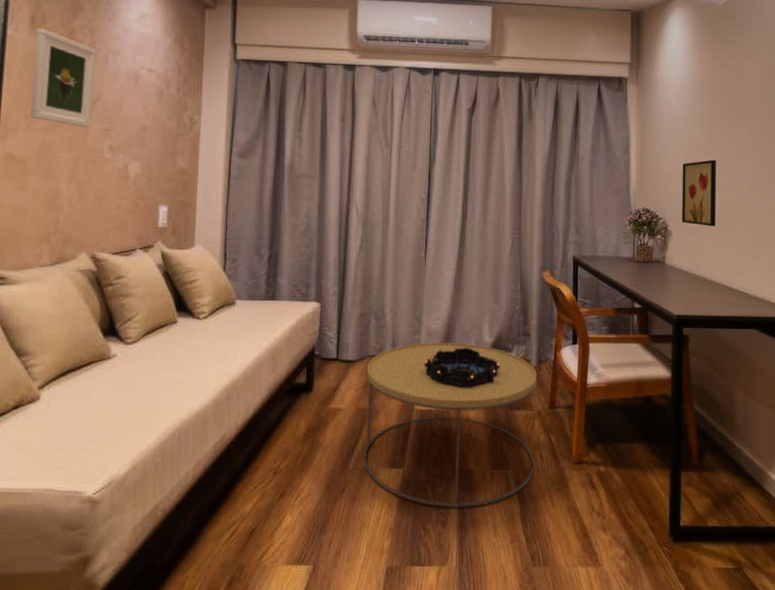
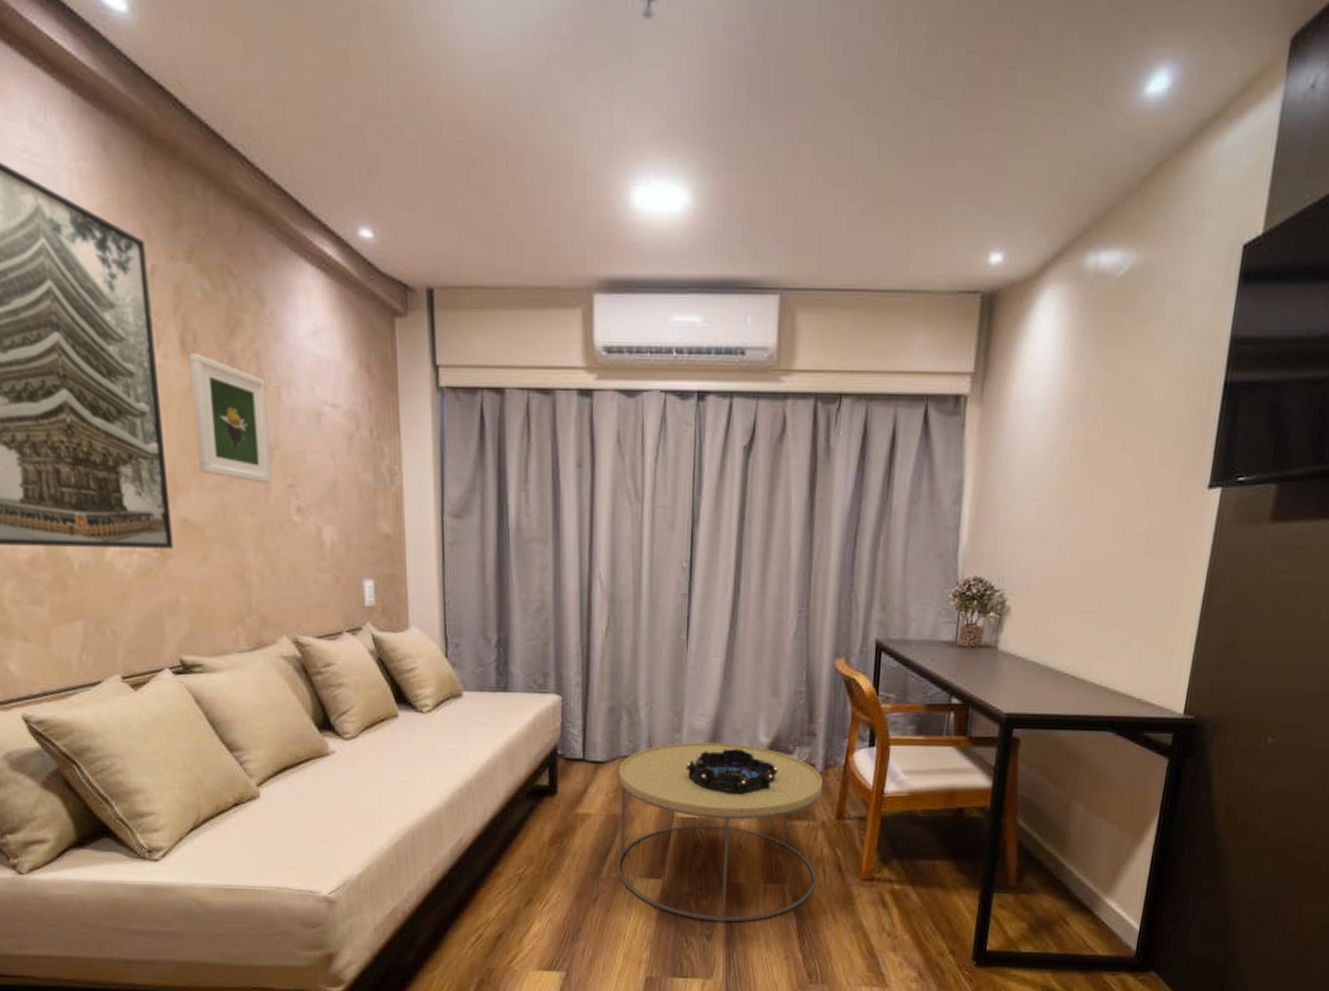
wall art: present [682,159,717,226] -> none [1026,509,1085,601]

